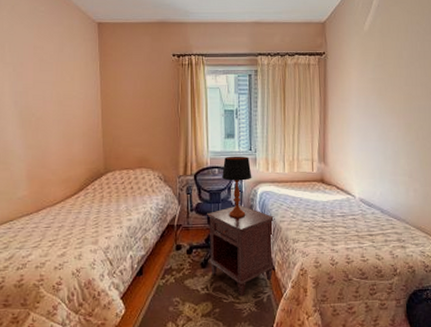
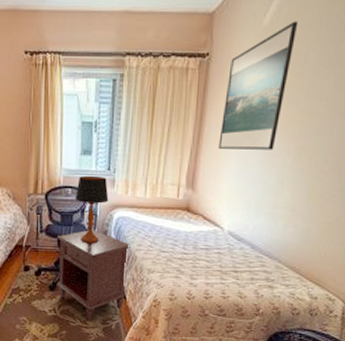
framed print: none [341,28,391,127] -> present [218,21,299,150]

